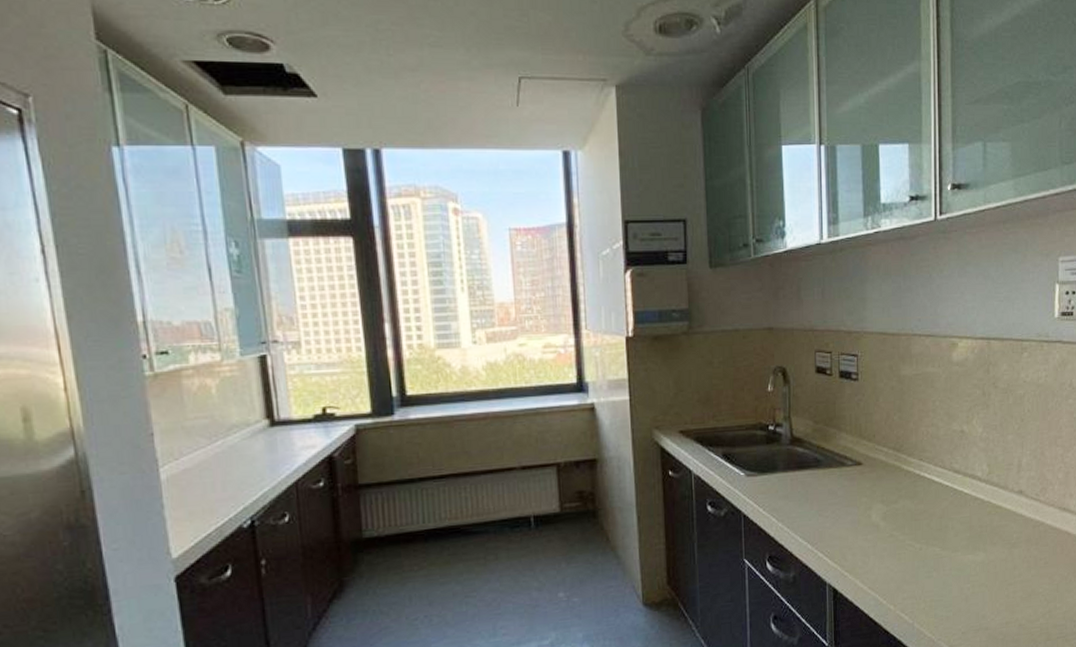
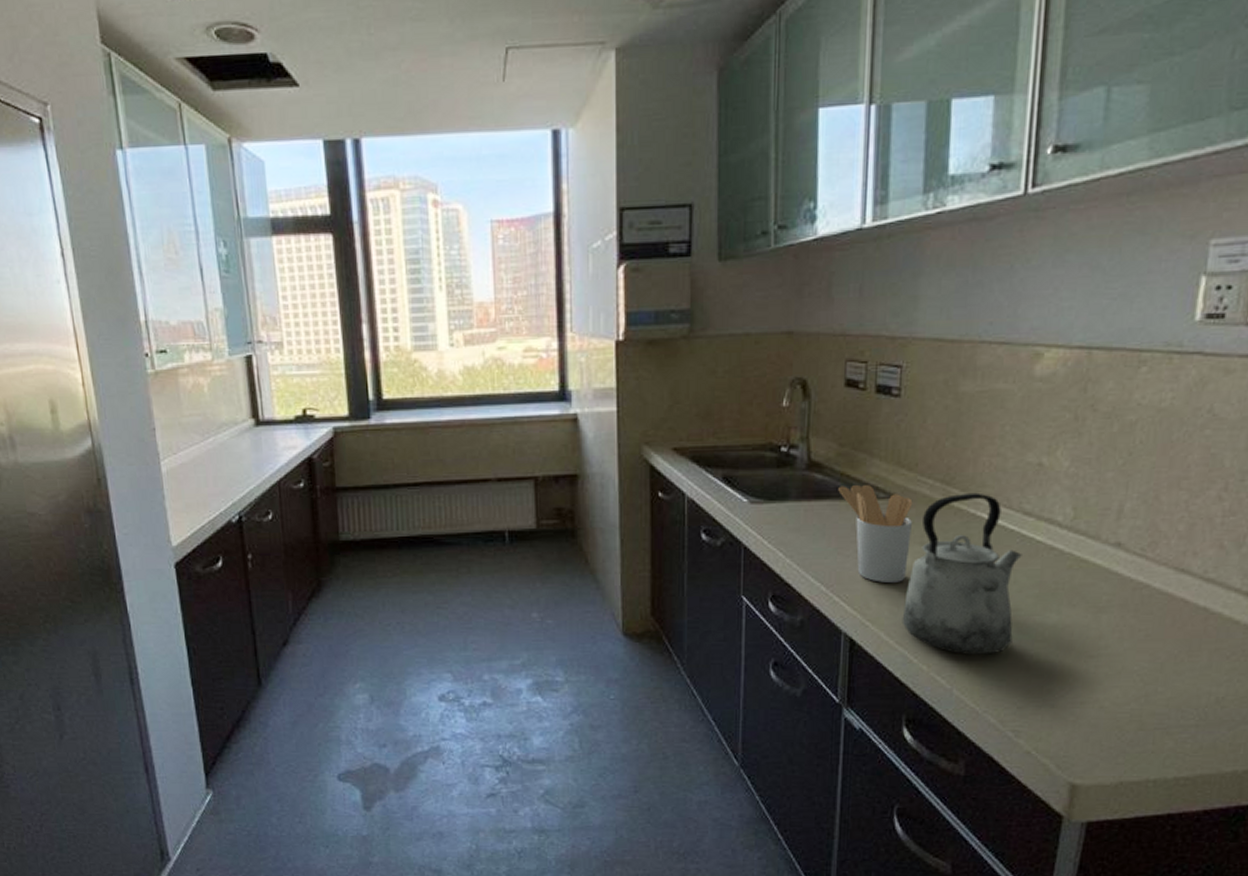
utensil holder: none [816,454,874,538] -> present [838,484,913,583]
kettle: none [872,456,956,593] -> present [901,492,1022,655]

